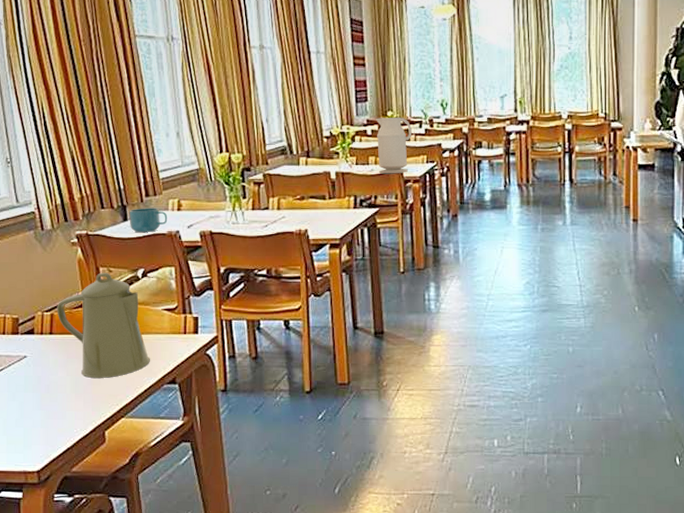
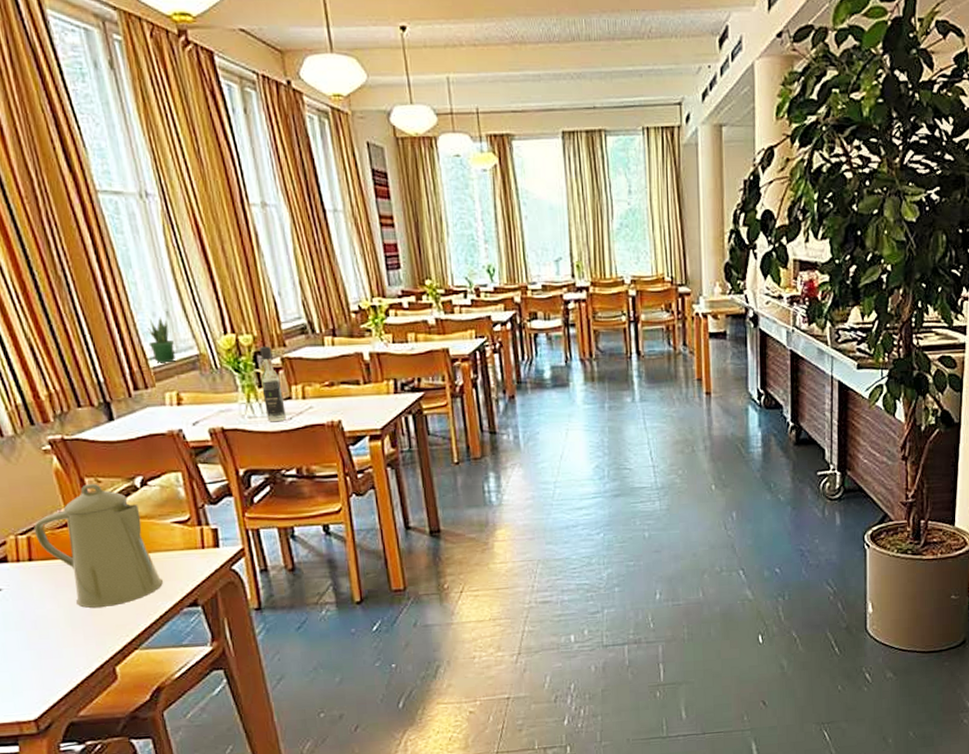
cup: present [129,208,168,232] -> none [114,403,166,433]
planter: none [161,137,180,175] -> present [147,317,175,364]
bottle: none [245,164,263,229] -> present [259,346,286,422]
water jug: present [375,117,413,174] -> none [411,286,456,353]

